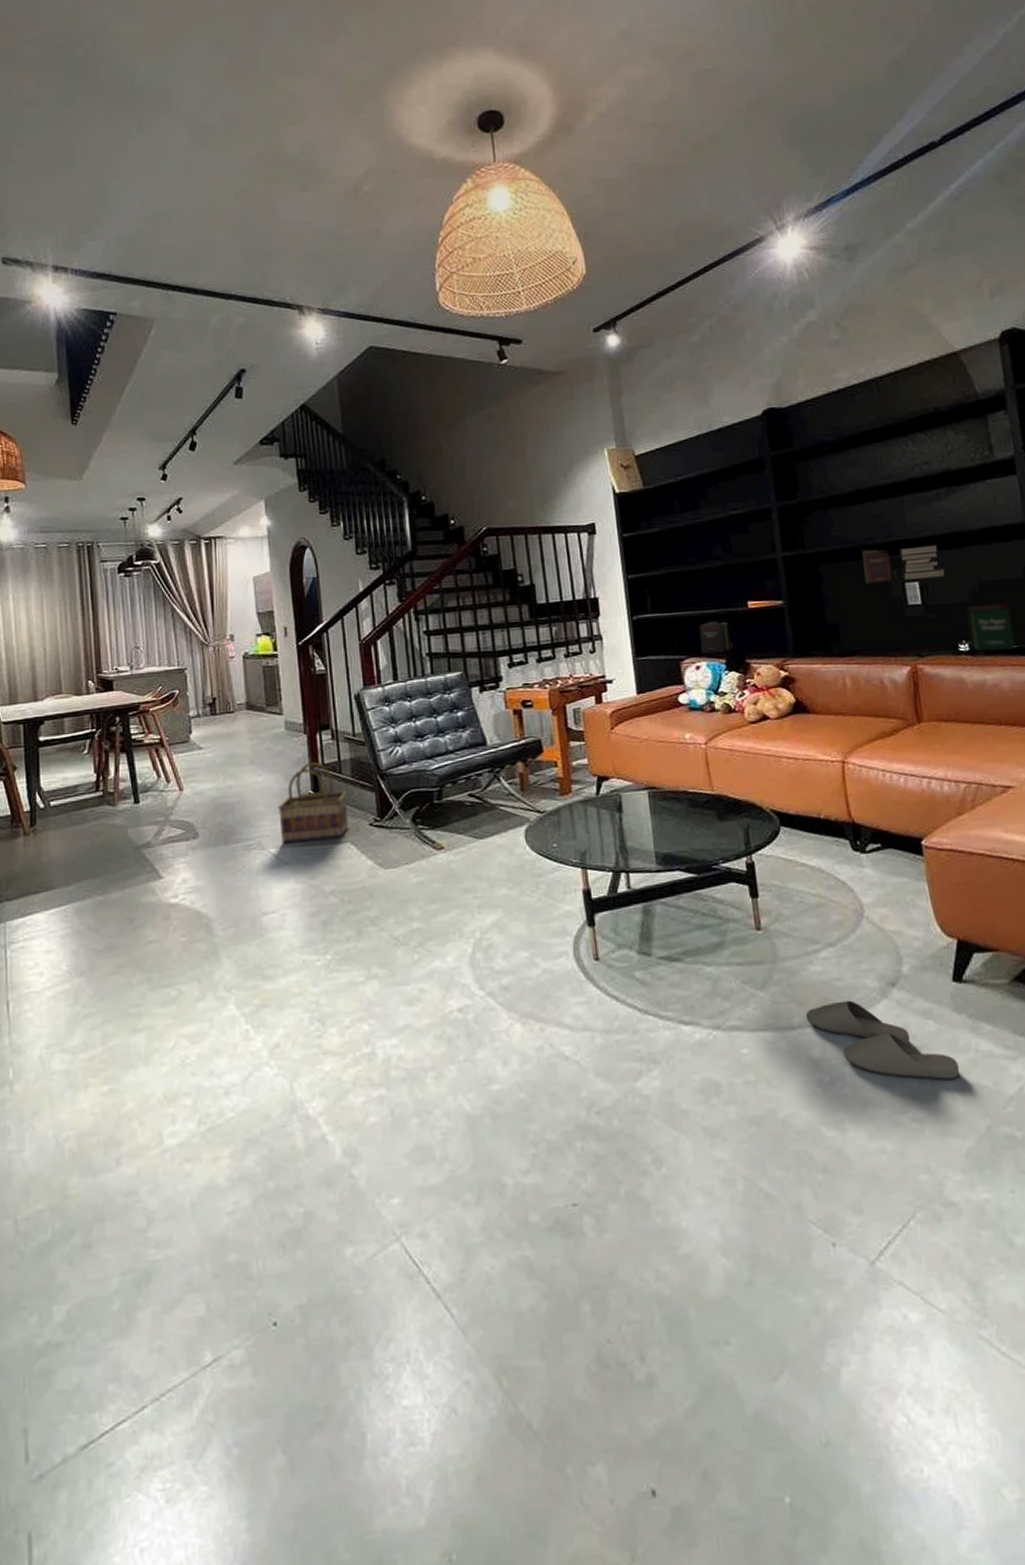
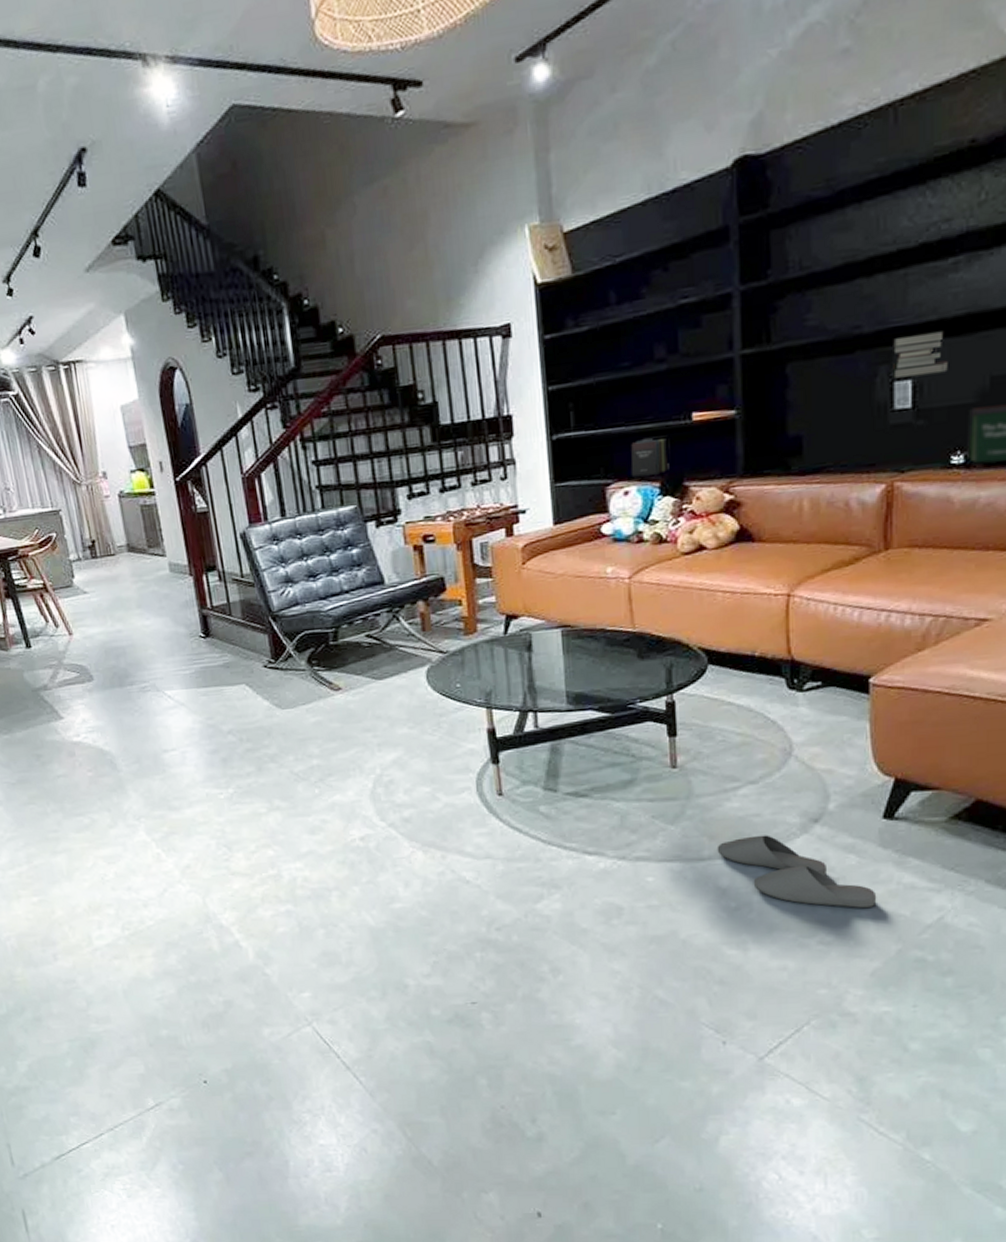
basket: present [277,761,349,844] -> none [168,604,243,686]
books: present [861,549,897,584] -> none [842,340,884,385]

